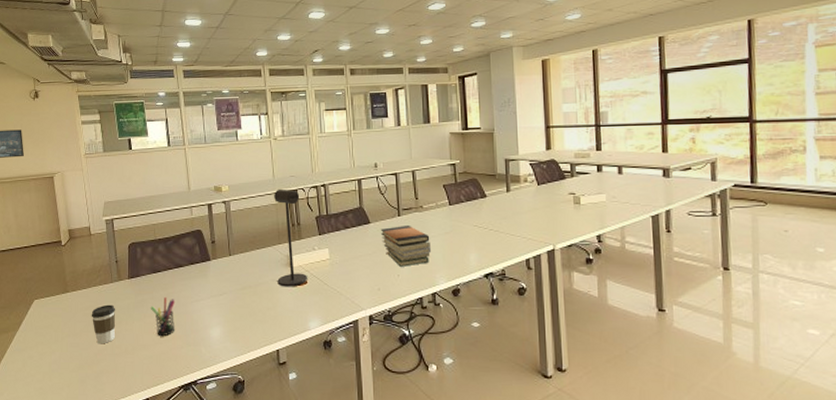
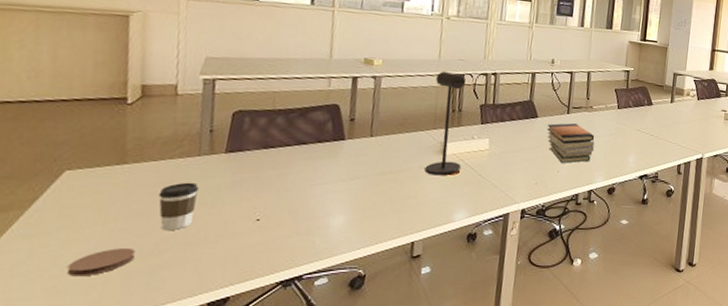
coaster: none [46,358,84,381] -> present [66,247,136,277]
pen holder: present [150,296,176,337] -> none [251,177,289,224]

